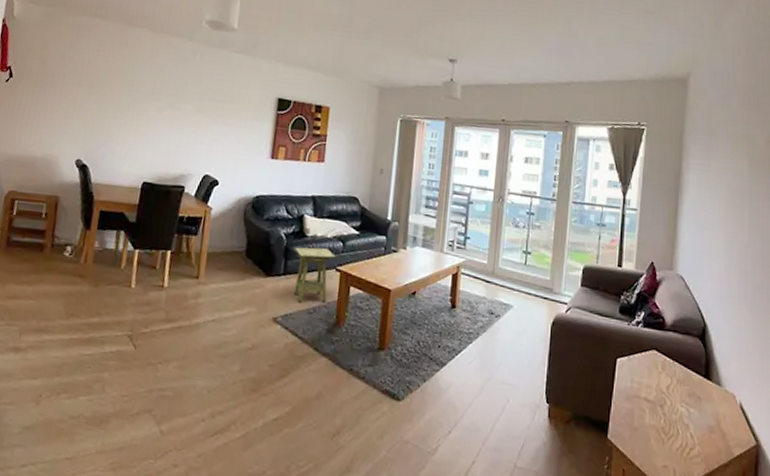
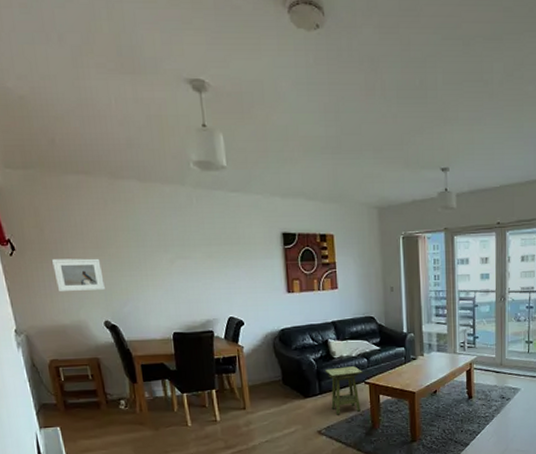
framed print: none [40,91,91,128] -> present [52,258,105,292]

